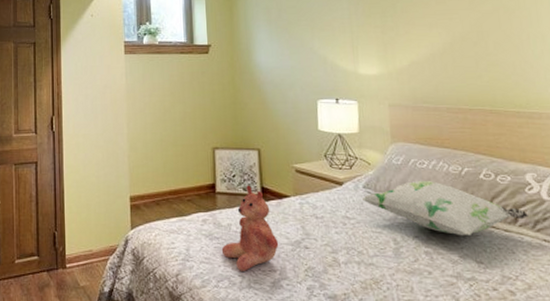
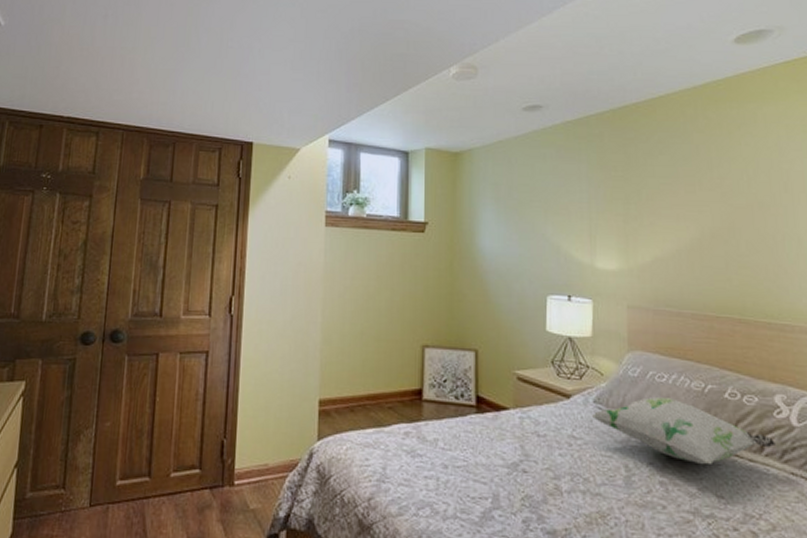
teddy bear: present [221,185,279,271] -> none [424,392,493,498]

